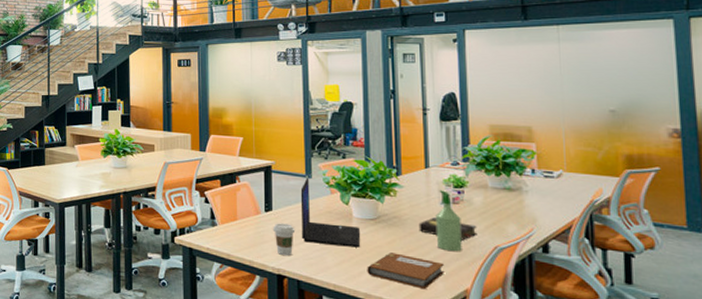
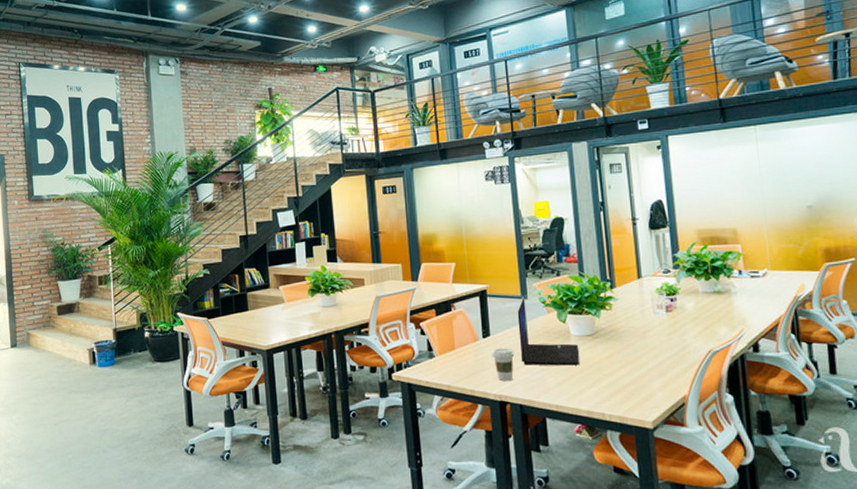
notebook: present [367,252,444,290] -> none [587,367,662,401]
hardback book: present [418,217,478,241] -> none [635,327,692,348]
spray bottle: present [435,189,462,252] -> none [650,298,678,360]

